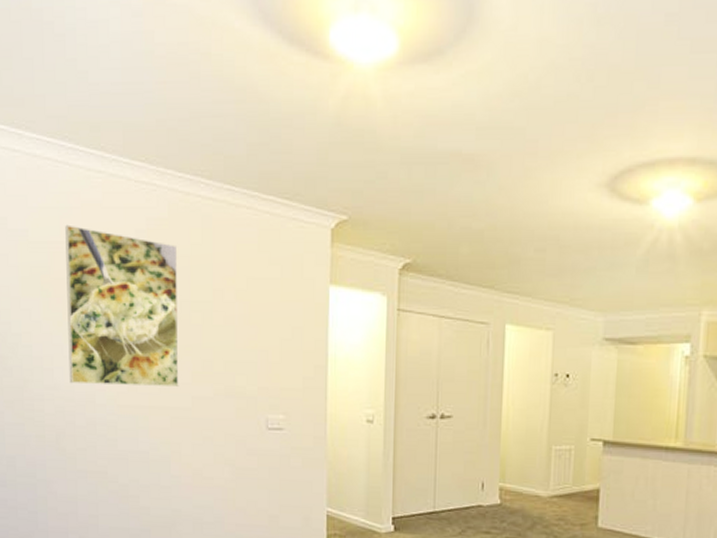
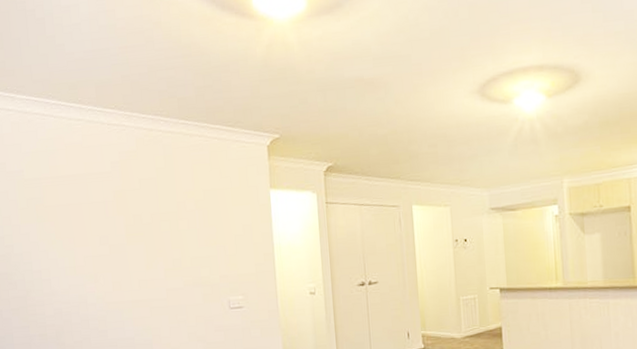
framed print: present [65,224,179,387] -> none [53,163,155,290]

